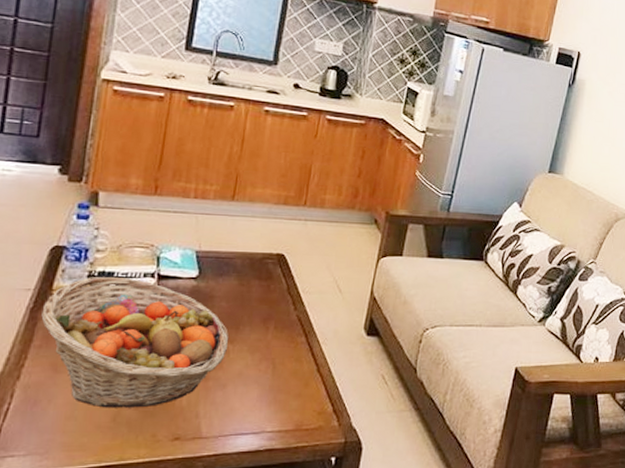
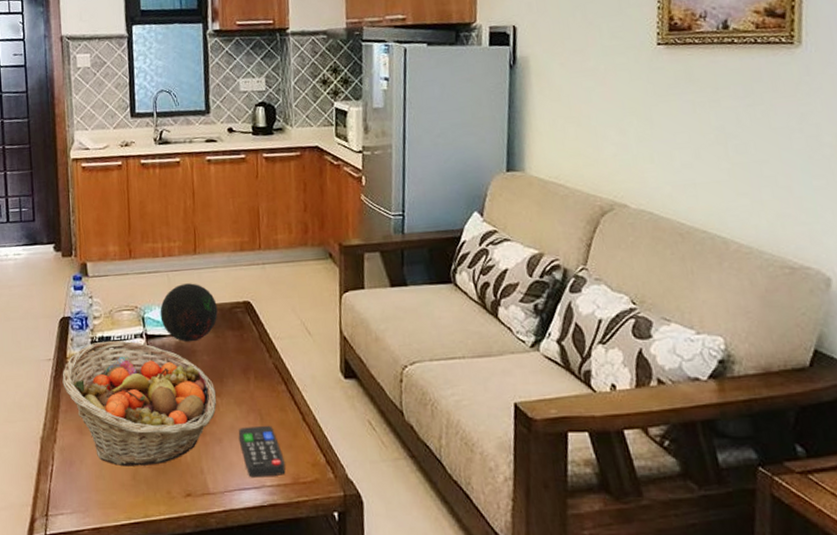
decorative orb: none [179,228,248,287] -> present [160,283,218,342]
remote control: none [245,374,291,424] -> present [238,425,286,478]

